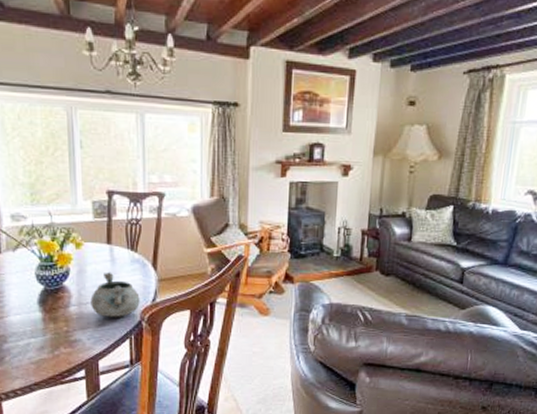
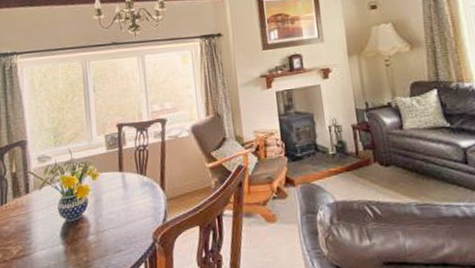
decorative bowl: present [90,272,140,317] -> none [107,197,152,242]

